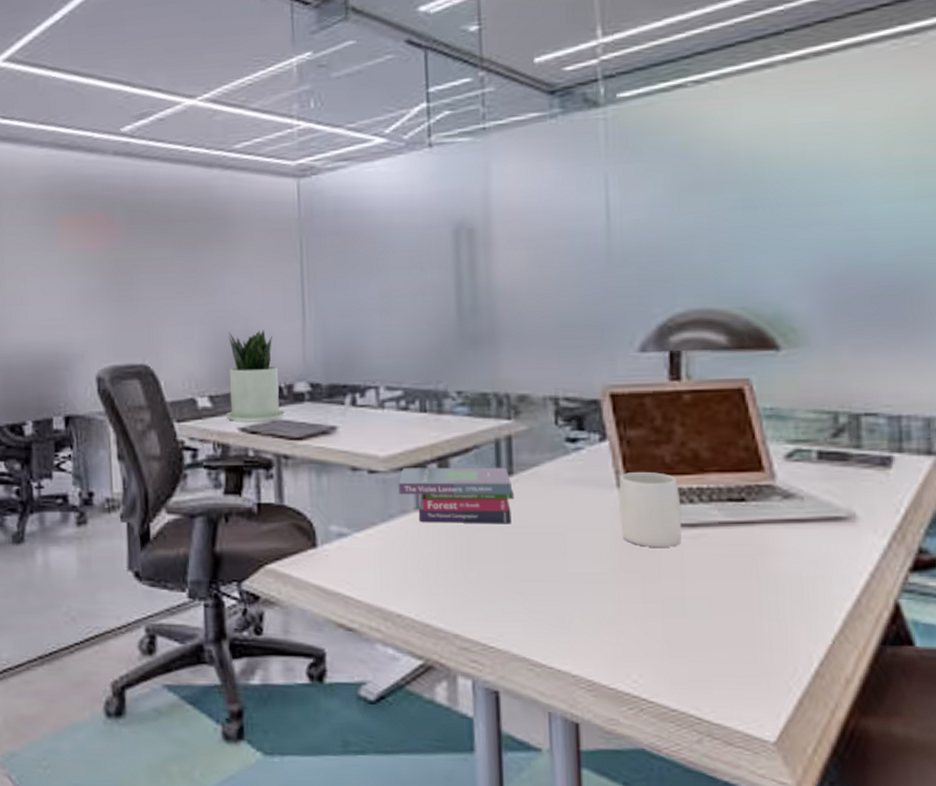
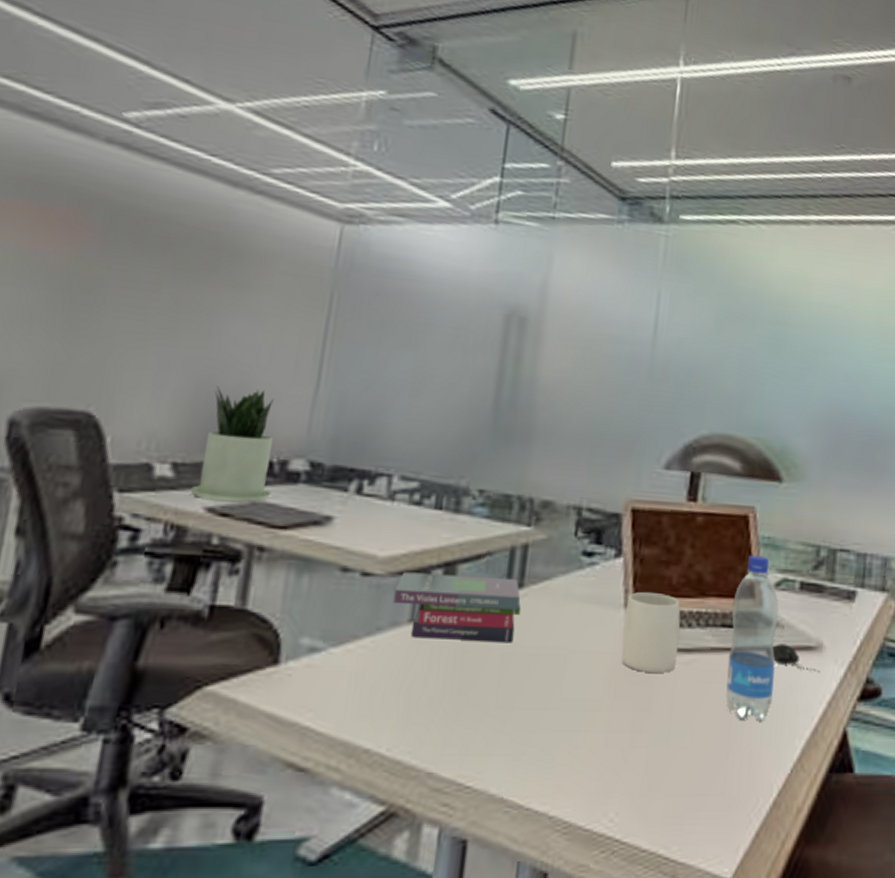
bottle: none [736,427,799,593] -> present [726,555,779,722]
computer mouse: none [792,515,857,544] -> present [772,644,821,673]

